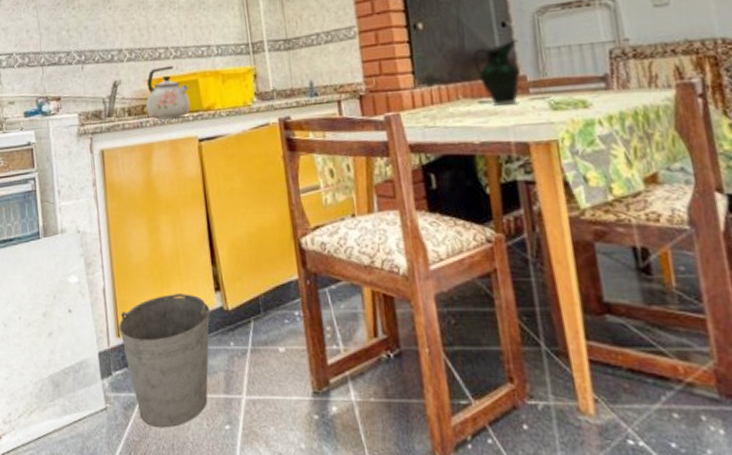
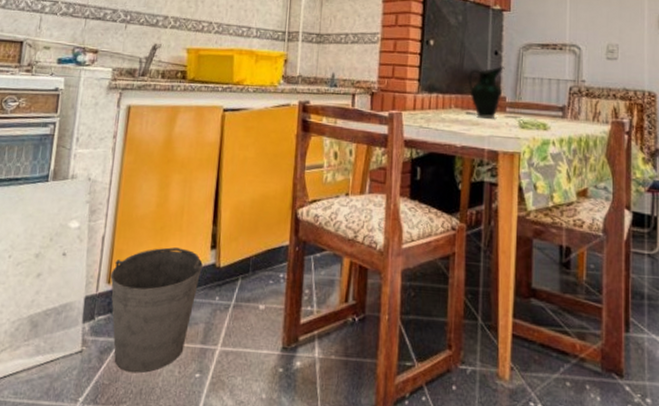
kettle: present [145,66,191,120] -> none [179,39,224,87]

